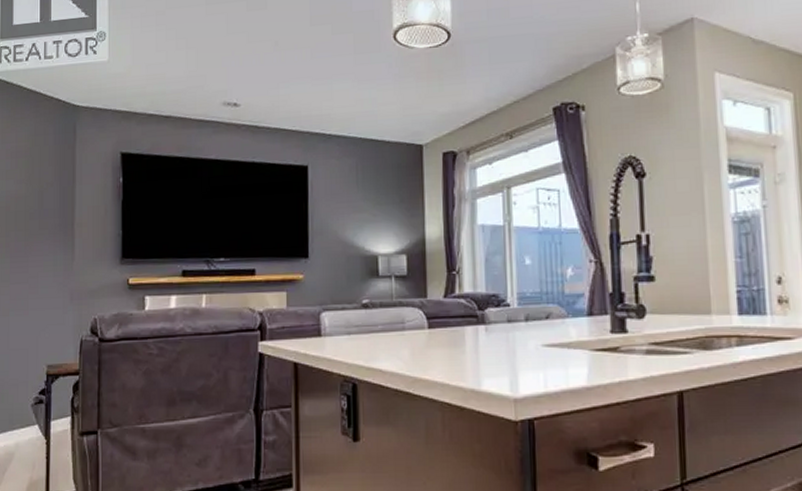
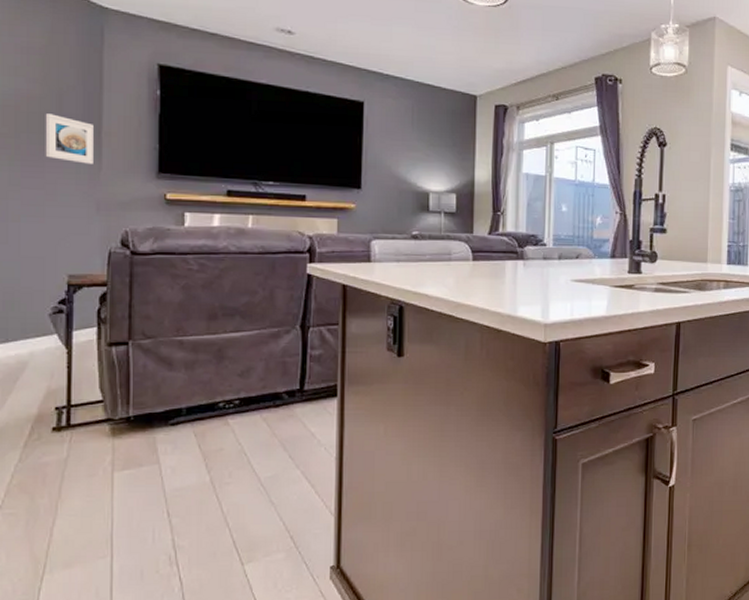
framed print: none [29,211,68,257] -> present [45,113,93,165]

